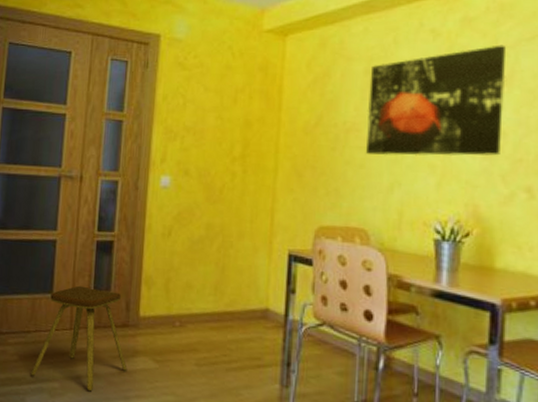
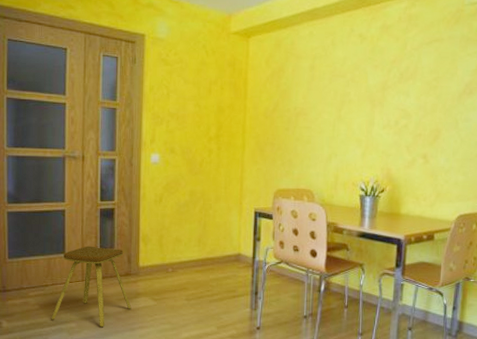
wall art: present [365,44,506,156] -> none [311,47,412,133]

